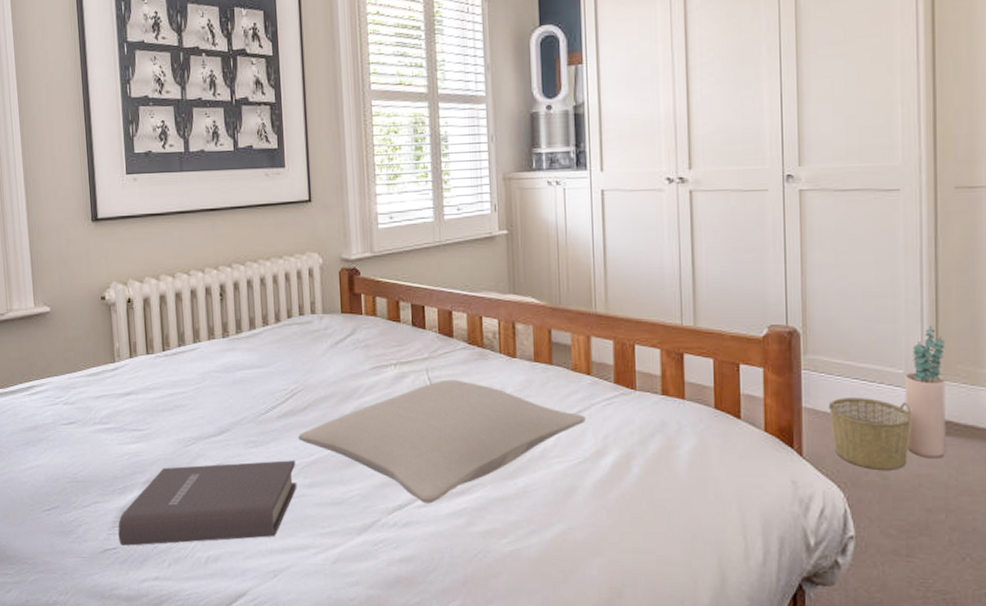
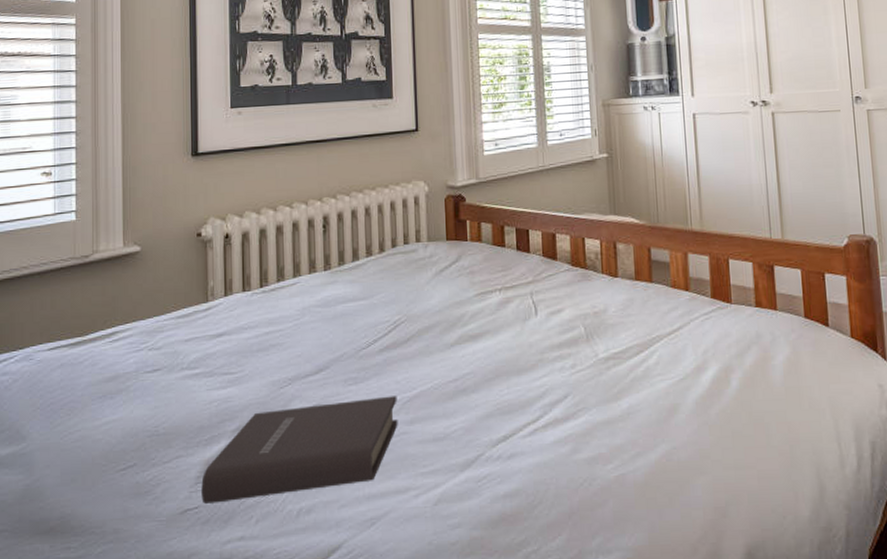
pillow: present [298,379,587,504] -> none [400,302,687,433]

